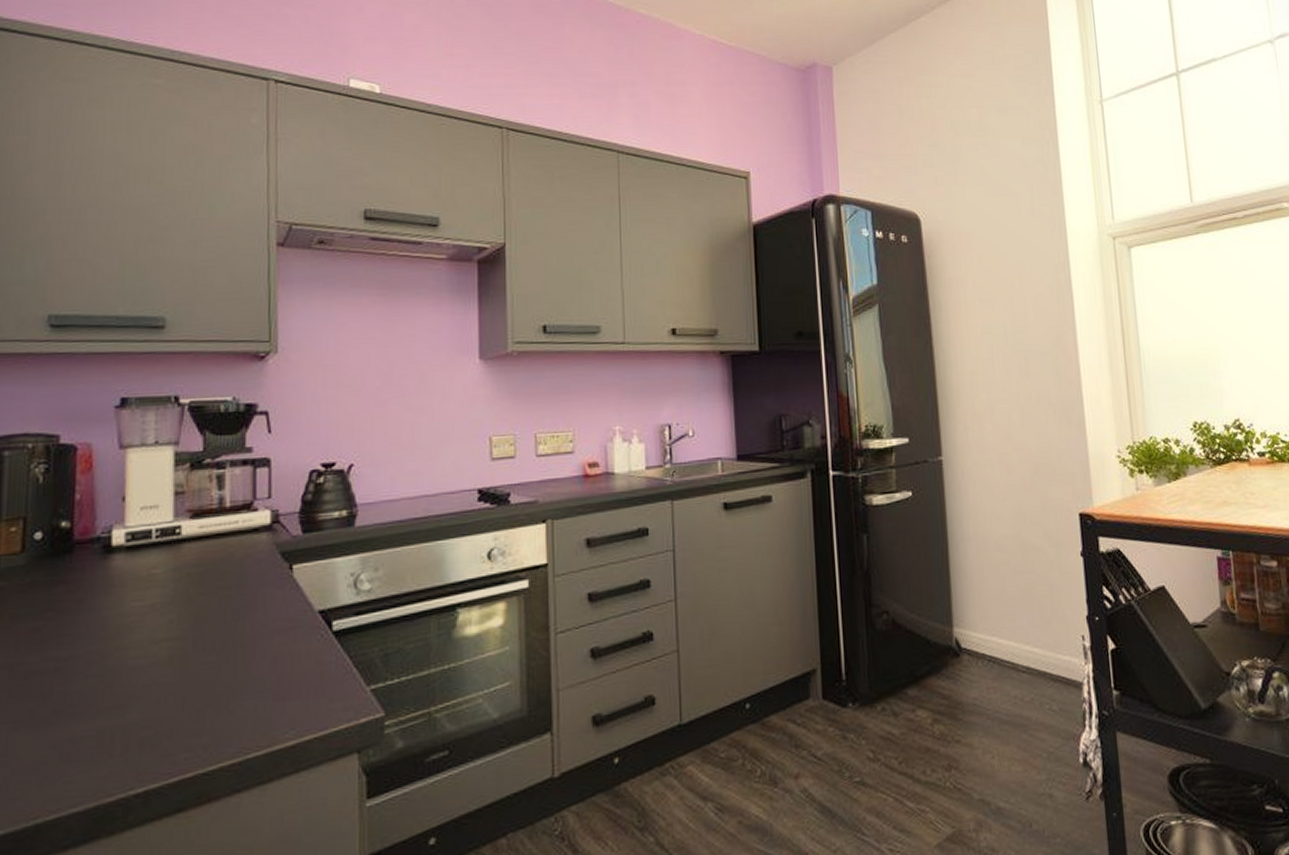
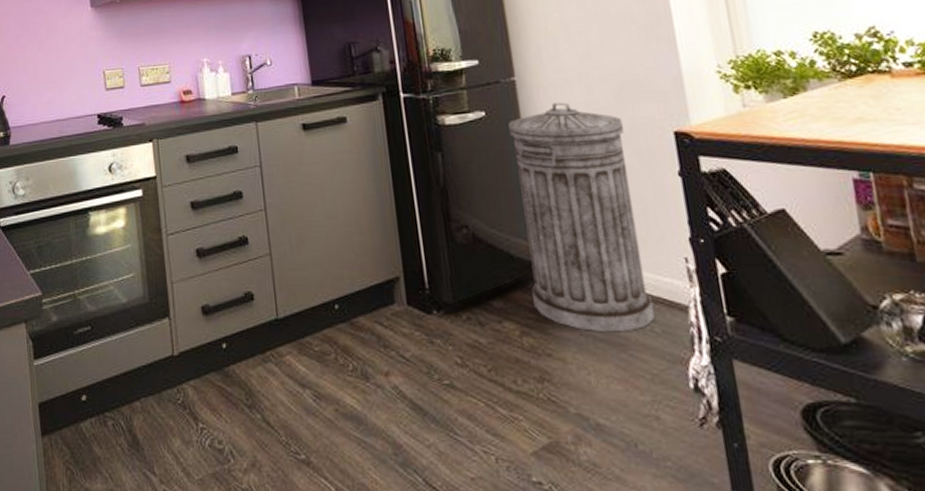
trash can: none [933,483,1053,715] -> present [508,102,655,333]

